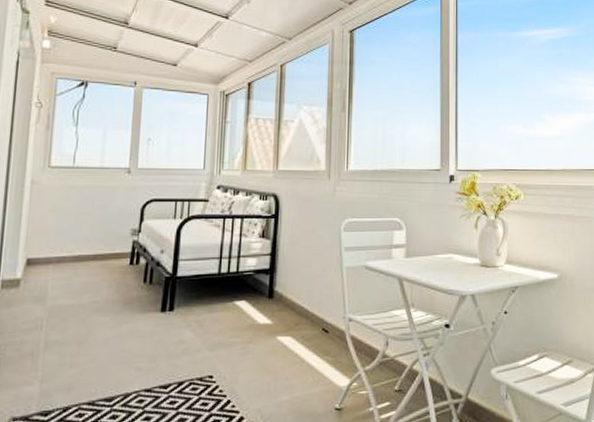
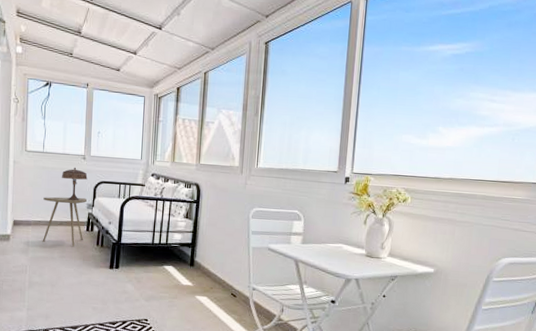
side table: none [66,221,132,288] -> present [42,196,88,247]
table lamp: none [96,183,133,226] -> present [61,167,88,200]

